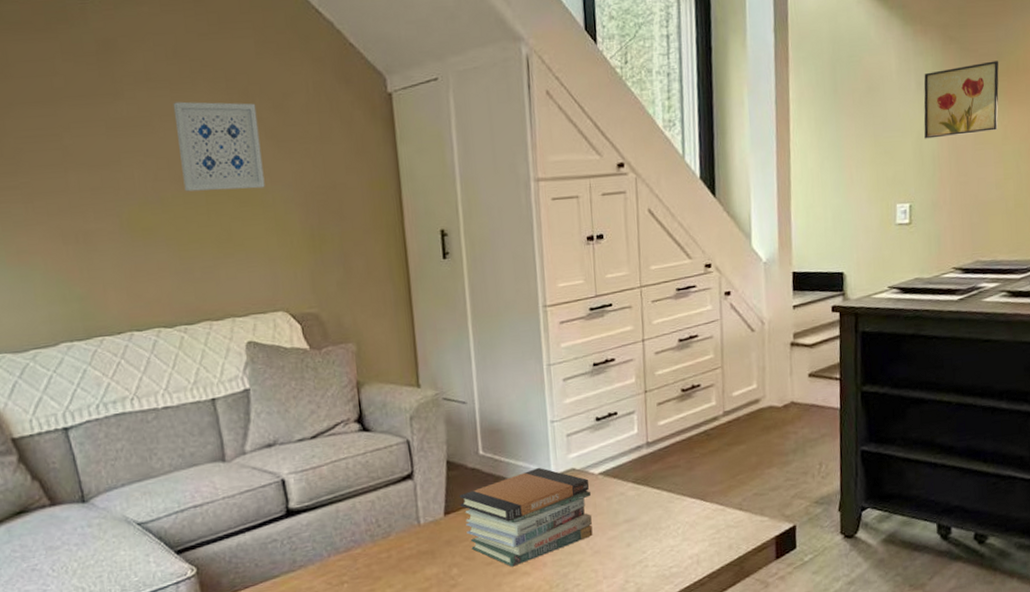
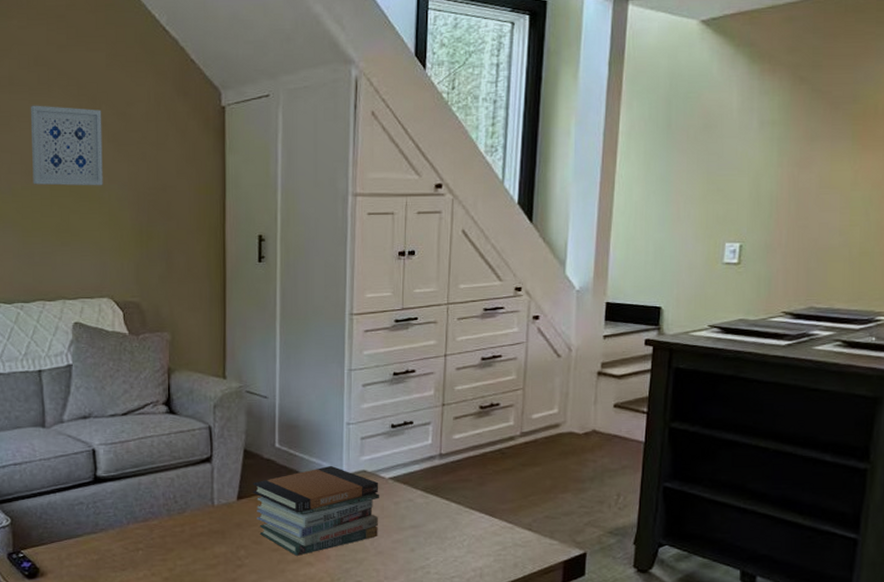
wall art: present [924,61,999,139] -> none [763,104,855,179]

